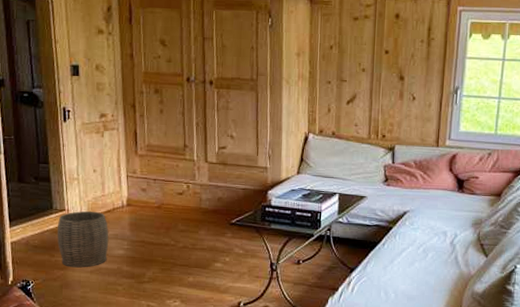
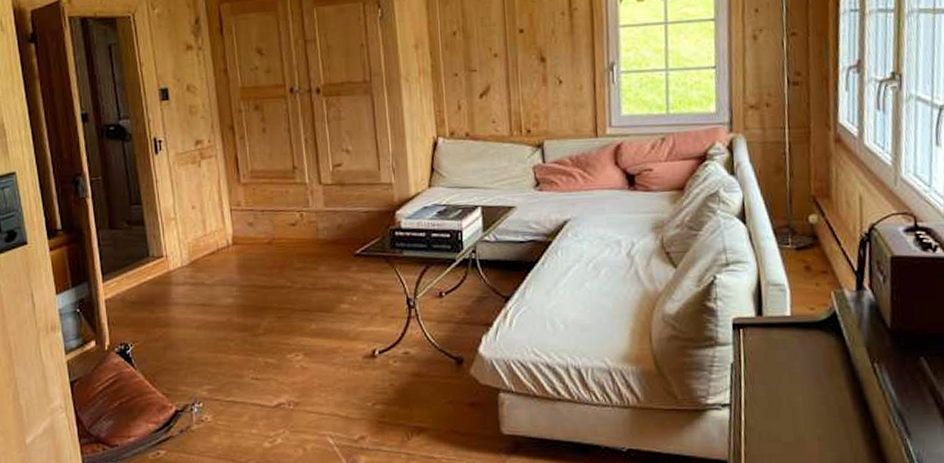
woven basket: present [57,211,109,268] -> none [155,255,215,324]

